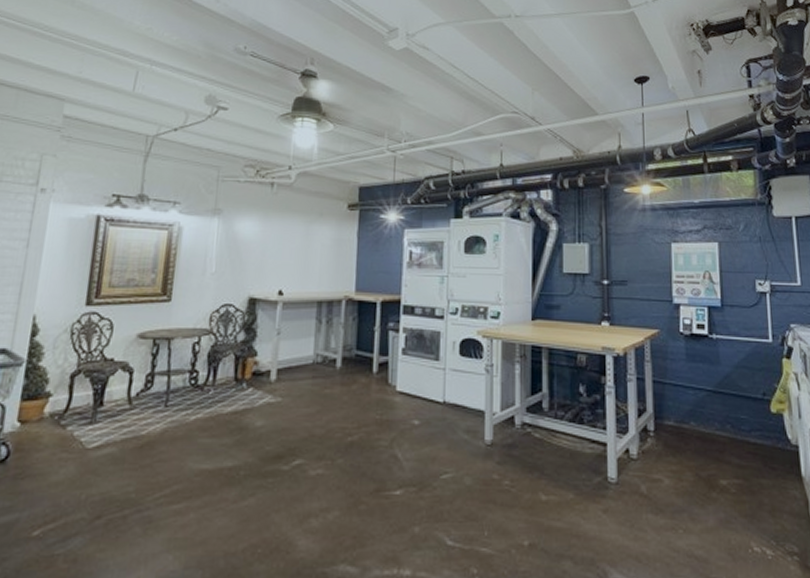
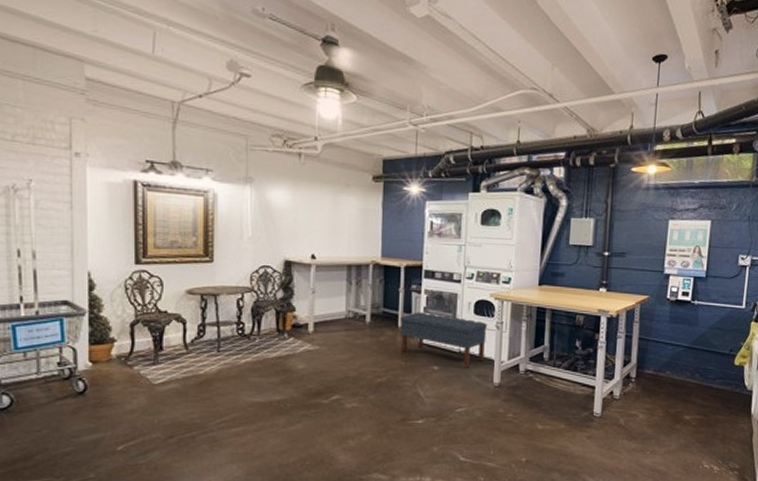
bench: none [375,354,475,422] -> present [400,312,487,368]

